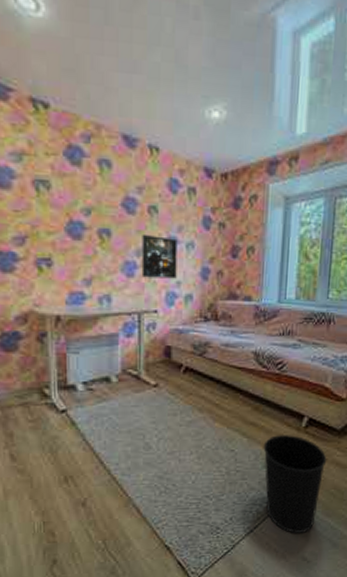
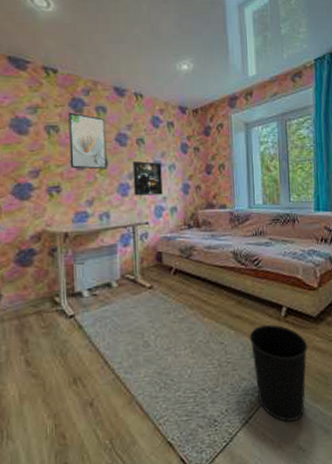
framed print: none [63,163,110,242] -> present [68,112,107,170]

